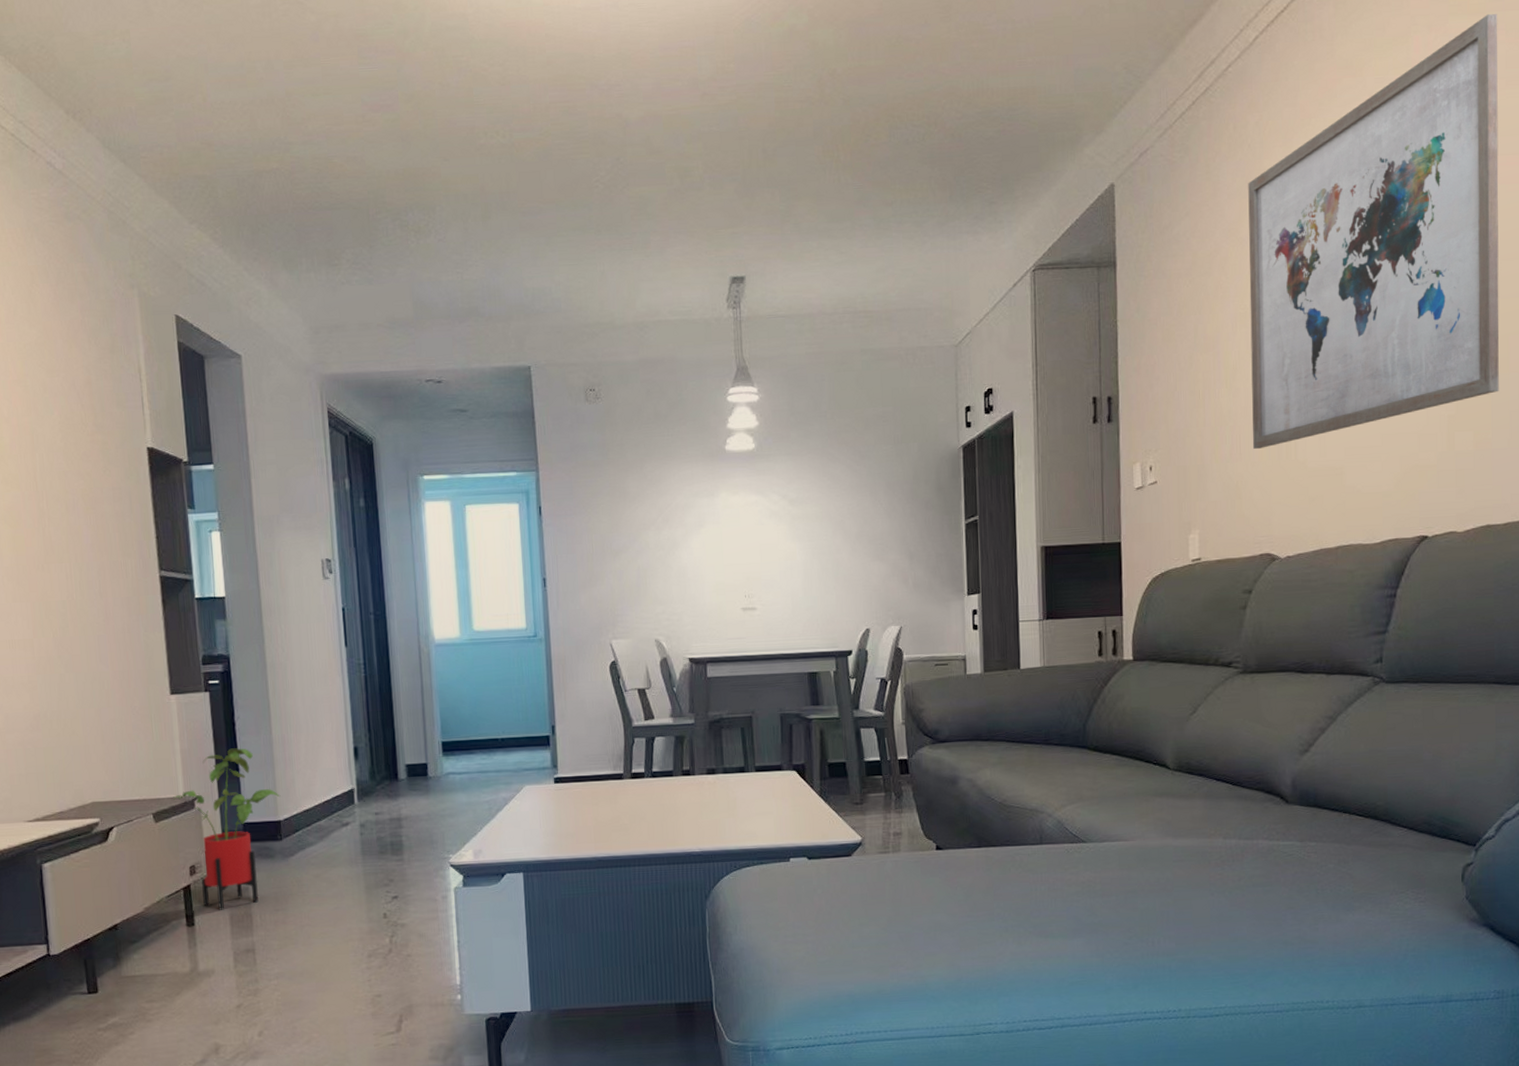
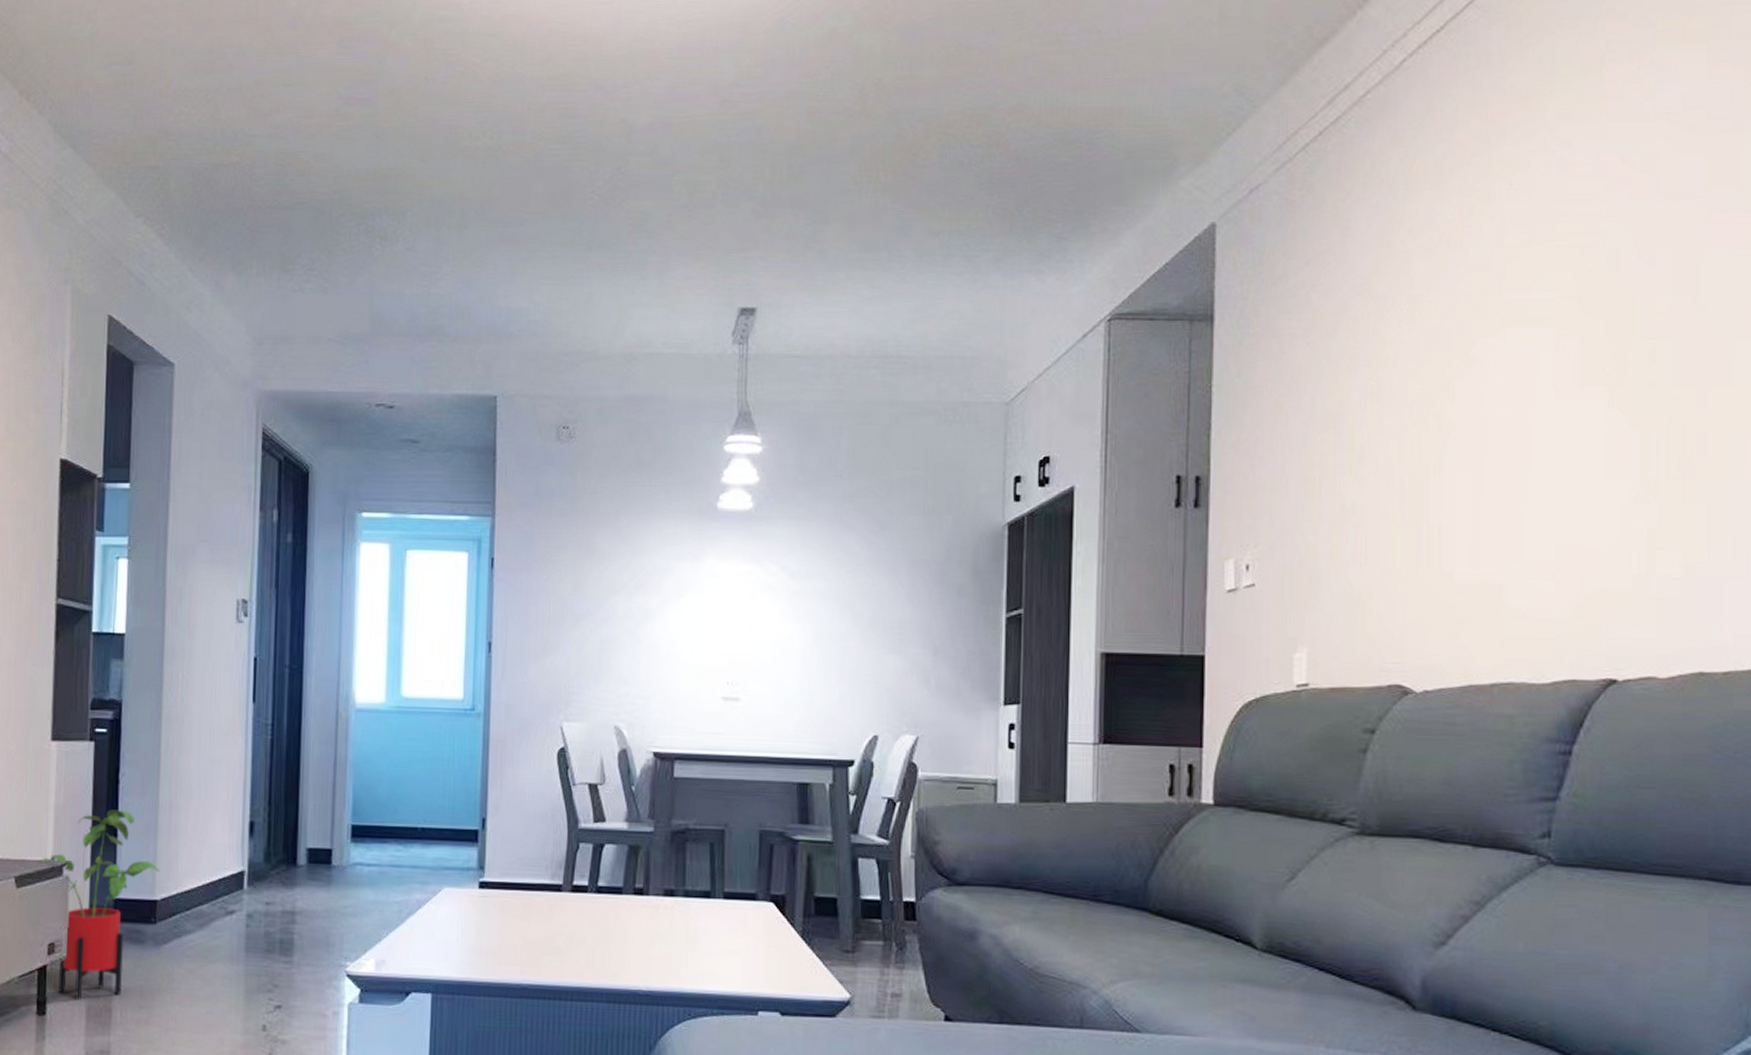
wall art: present [1248,13,1499,449] -> none [1382,42,1722,553]

